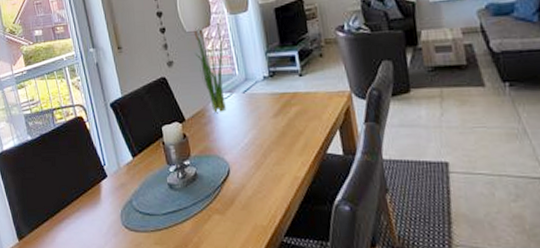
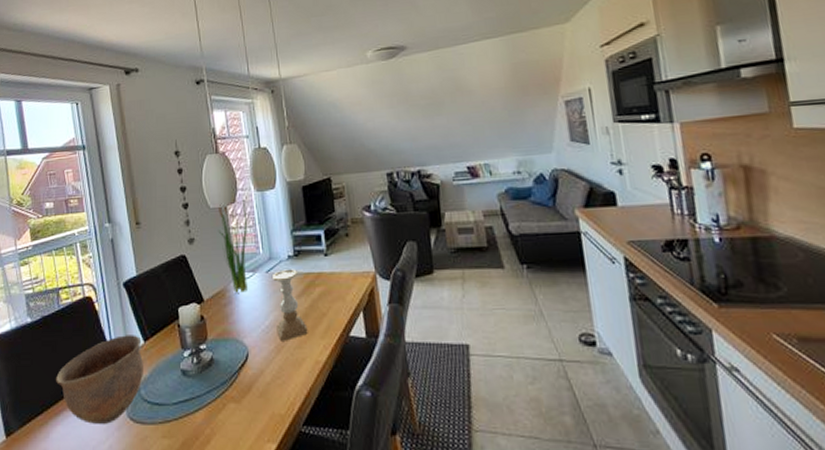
bowl: none [56,151,135,232] -> present [55,335,144,425]
candle holder: none [248,89,286,158] -> present [271,269,308,341]

